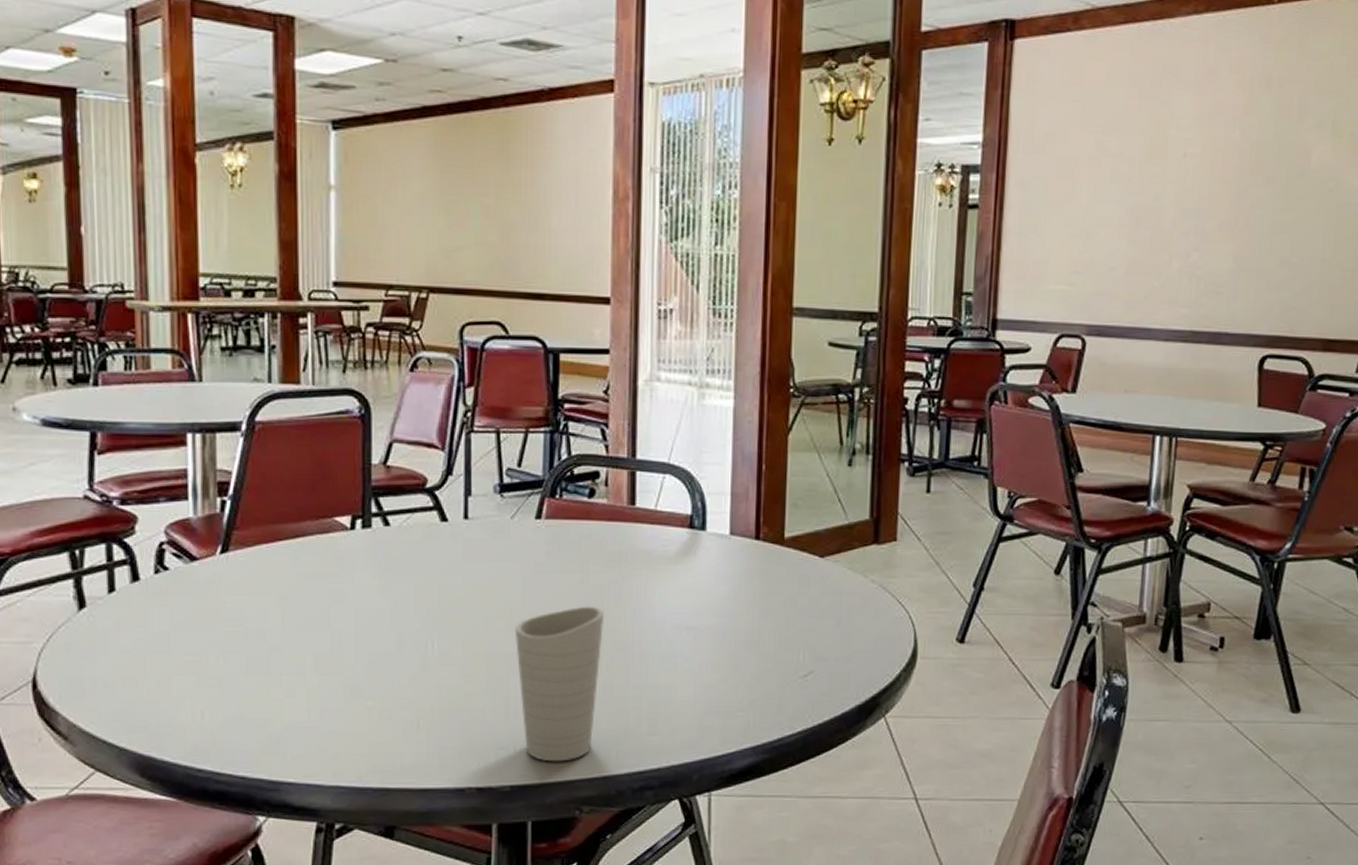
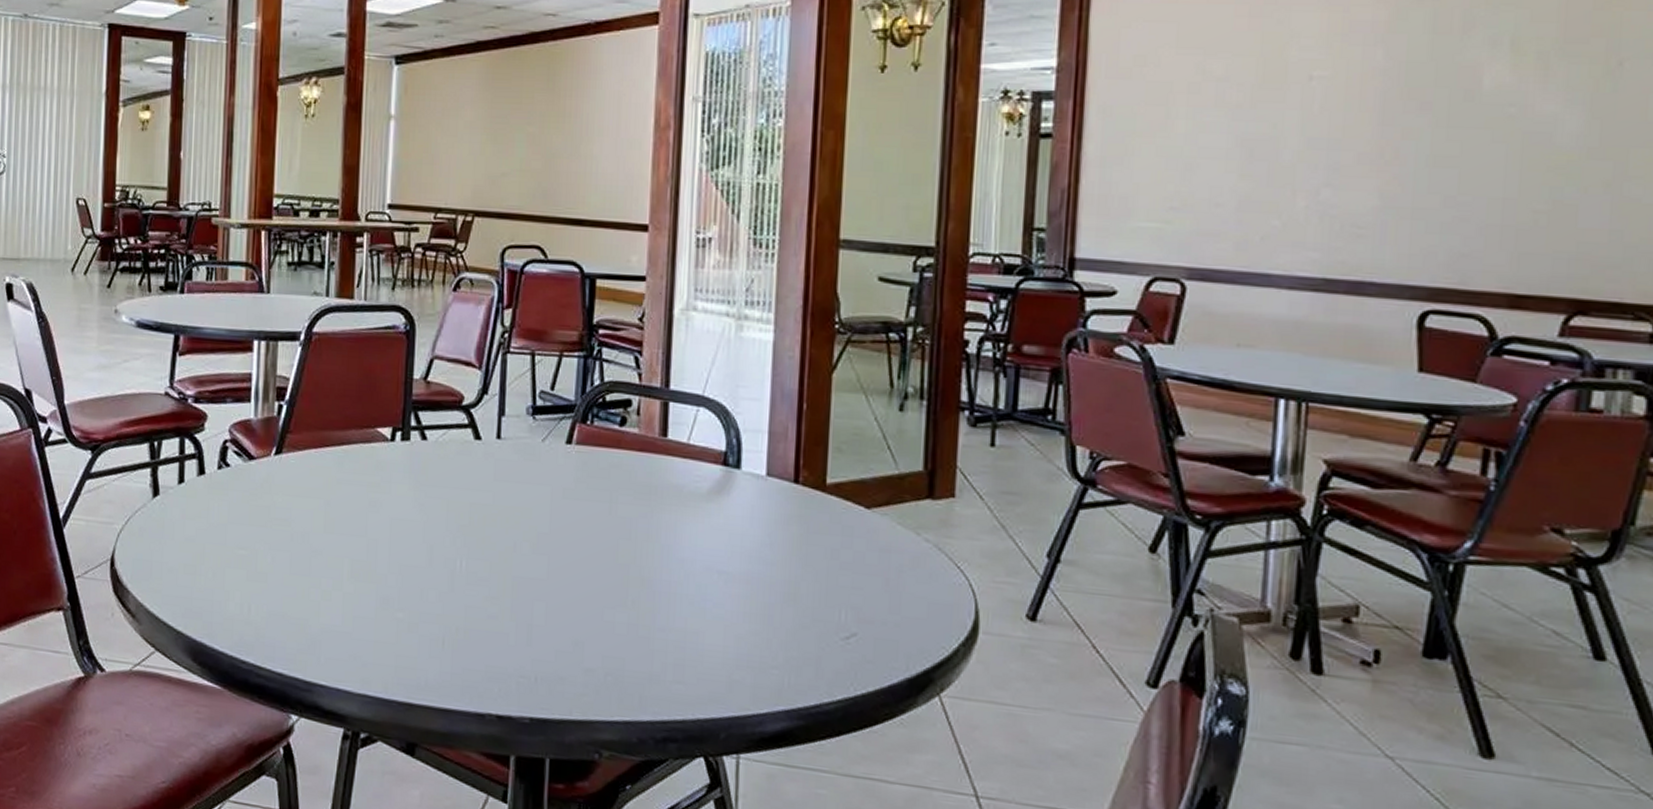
cup: present [514,606,605,762] -> none [540,537,632,700]

